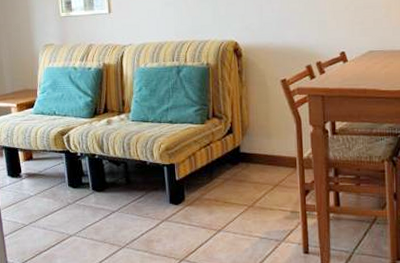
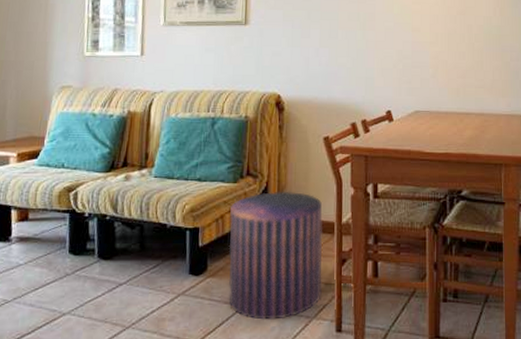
stool: none [200,130,288,242] -> present [228,191,323,320]

